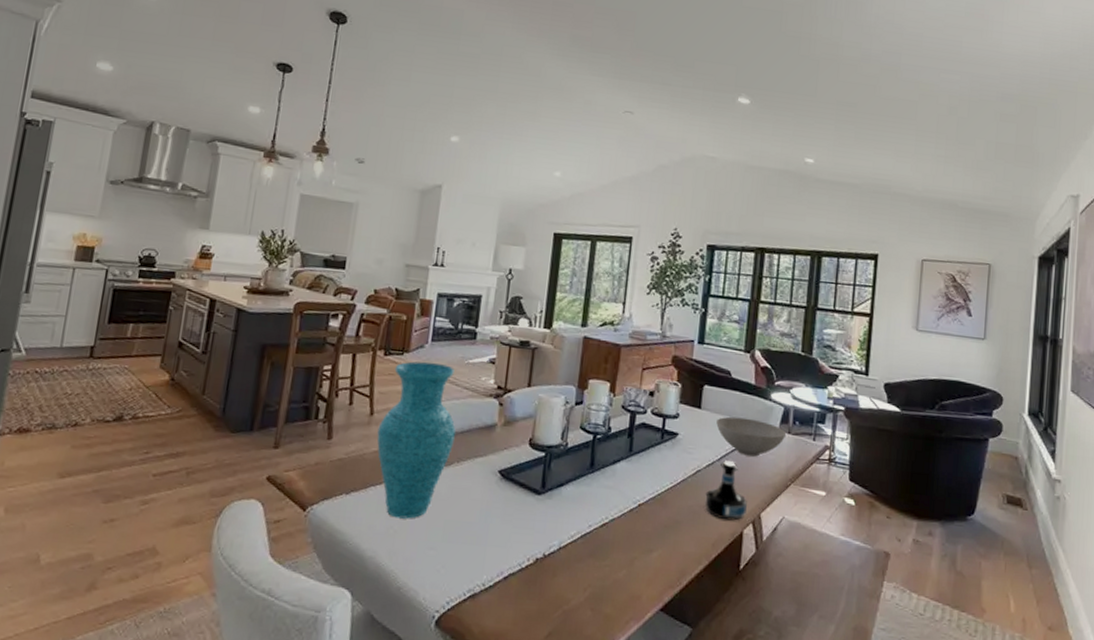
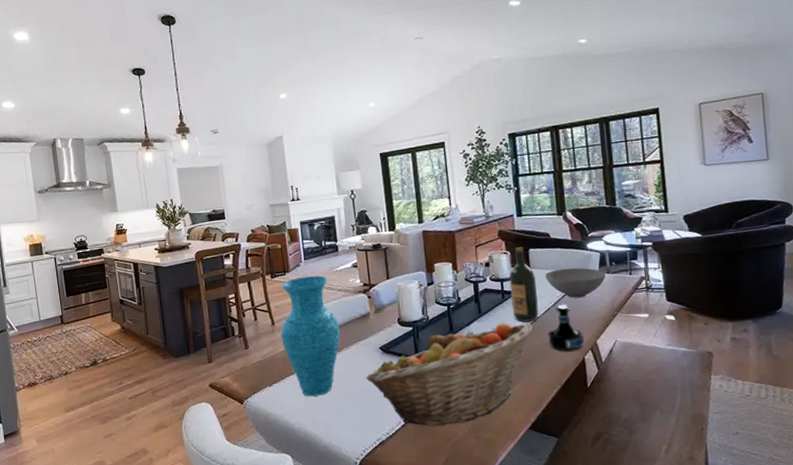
fruit basket: none [473,465,689,588] -> present [366,323,533,426]
wine bottle: none [669,380,705,475] -> present [509,247,539,322]

